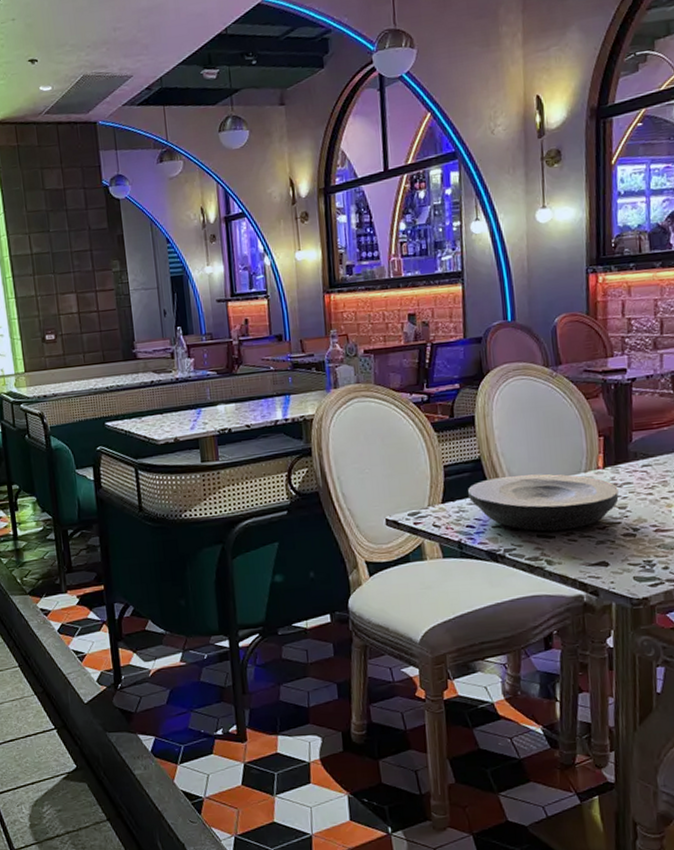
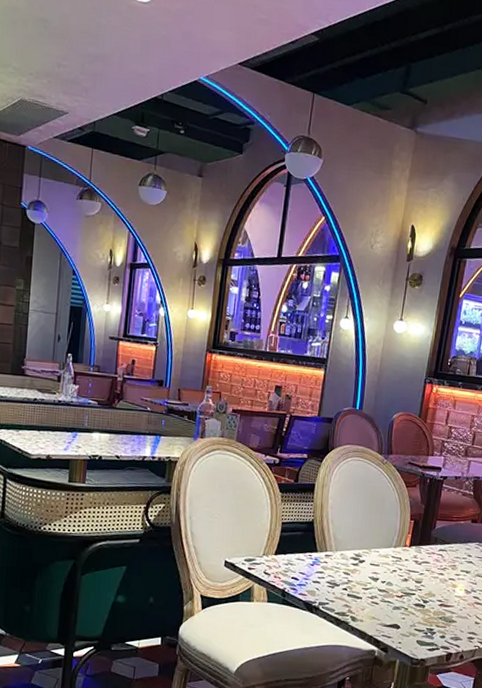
plate: present [468,474,619,531] -> none [298,540,418,594]

